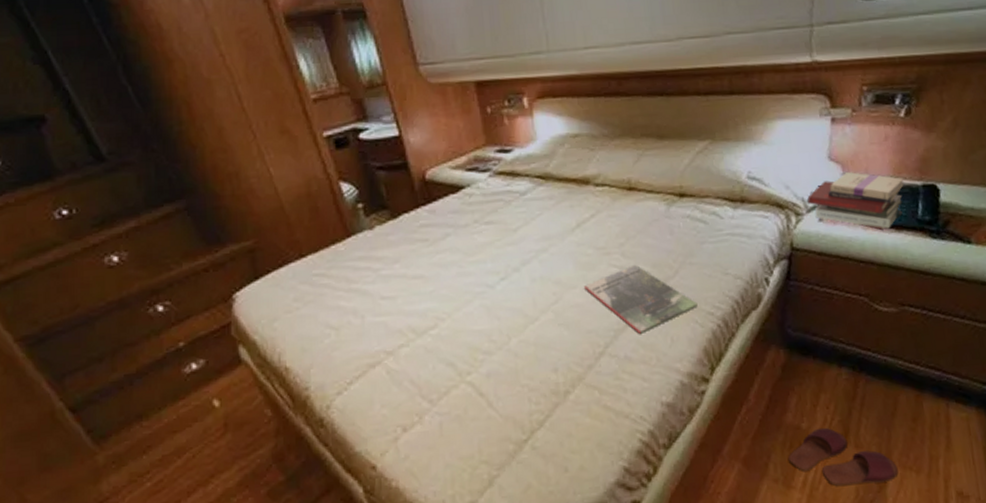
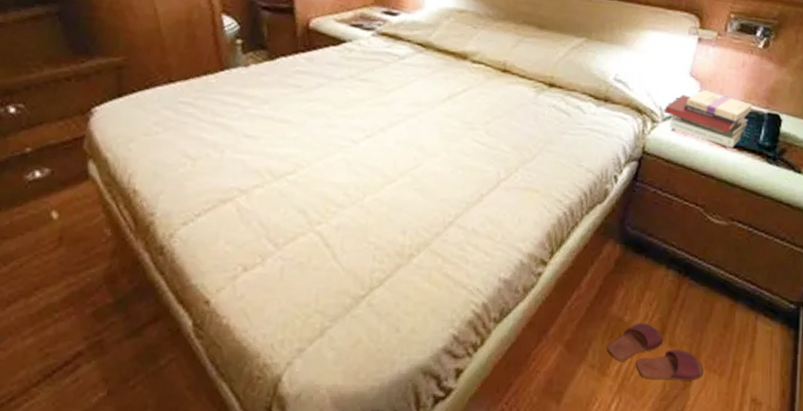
magazine: present [584,264,698,334] -> none [445,143,549,210]

